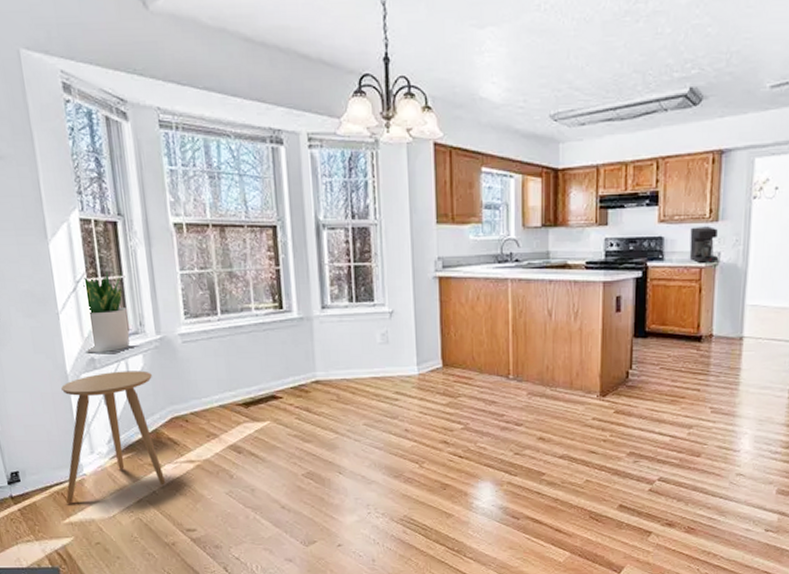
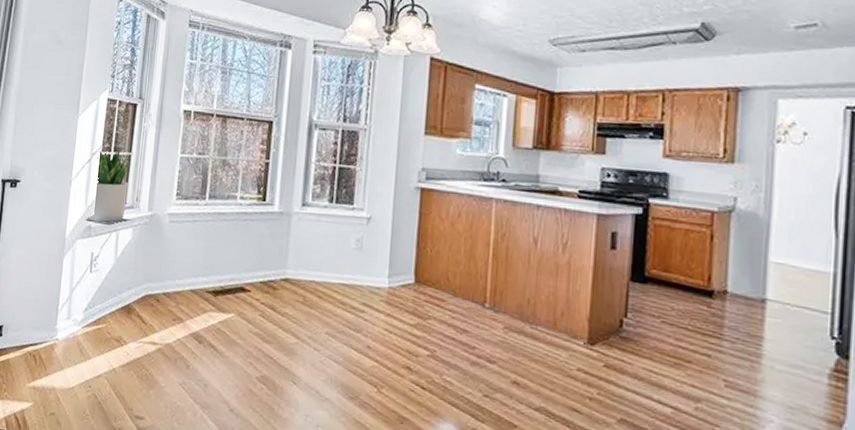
side table: present [60,370,166,504] -> none [35,241,137,367]
coffee maker: present [689,226,719,263] -> none [699,166,735,208]

